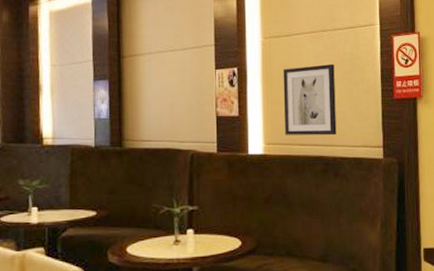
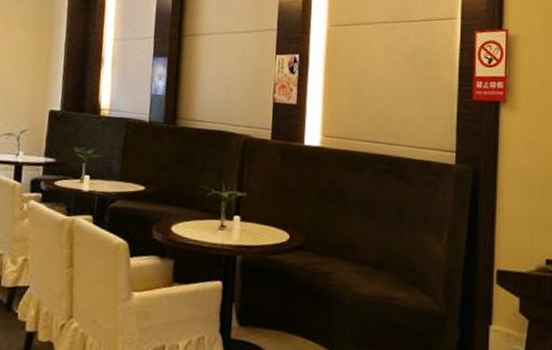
wall art: present [283,63,337,136] -> none [345,57,406,134]

